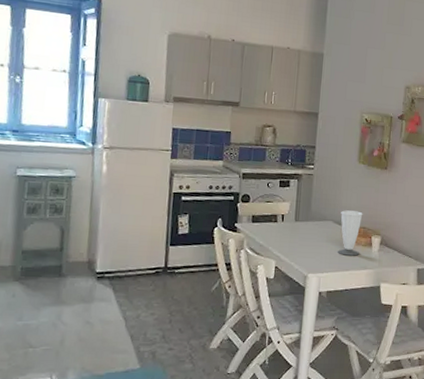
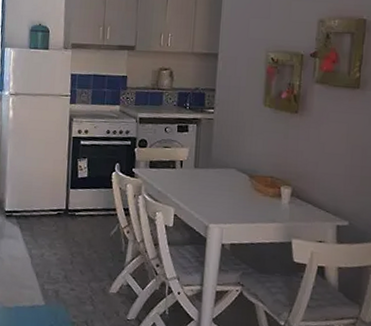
cup: present [338,210,363,256] -> none [242,157,270,208]

